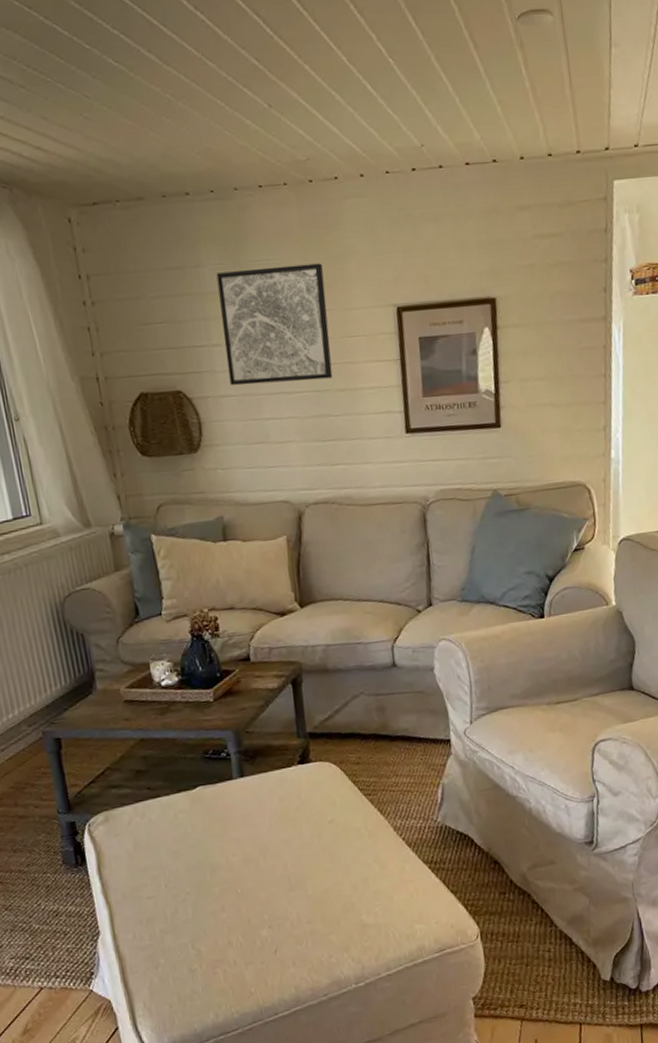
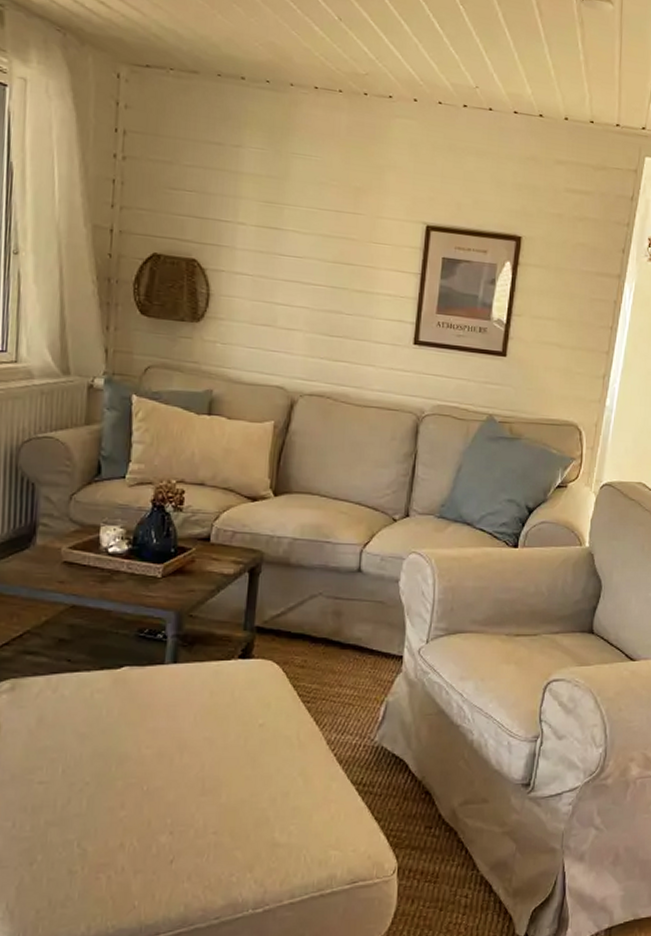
wall art: present [216,263,333,386] -> none [247,156,362,278]

